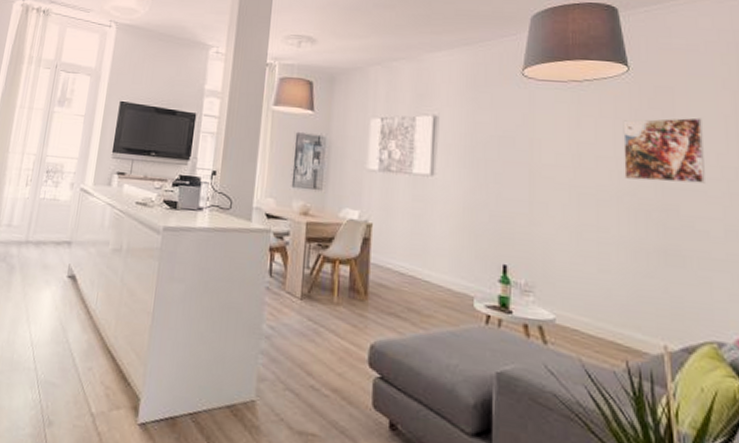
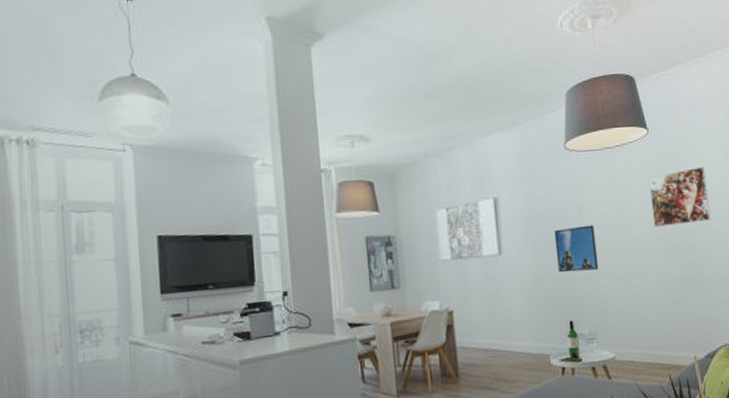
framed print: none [497,160,547,213] -> present [554,224,599,273]

